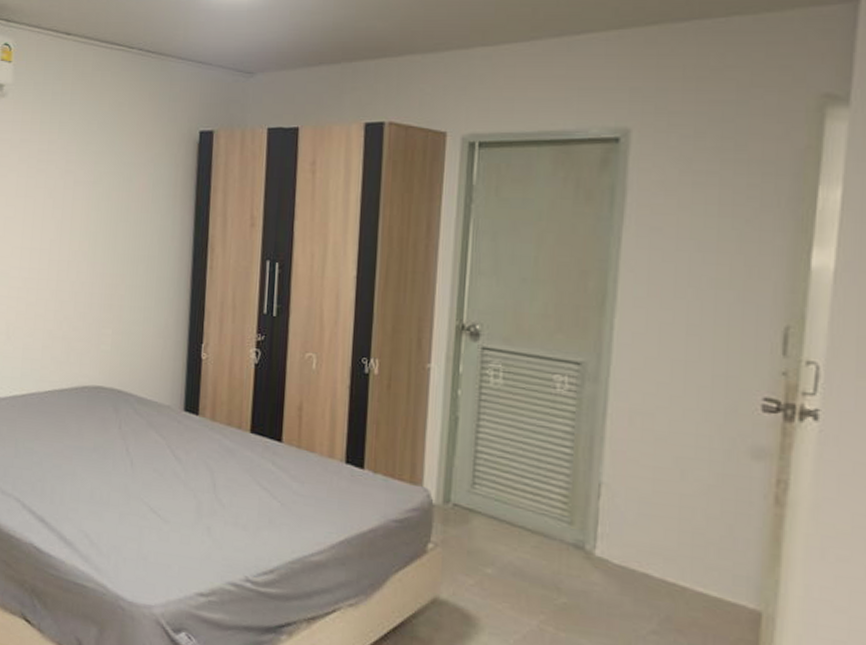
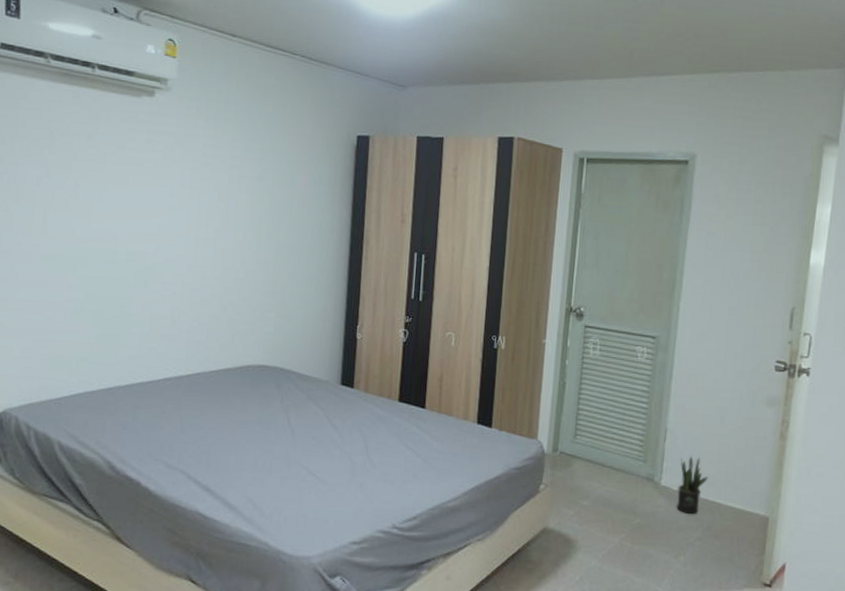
potted plant: none [619,520,665,598] -> present [677,456,708,514]

